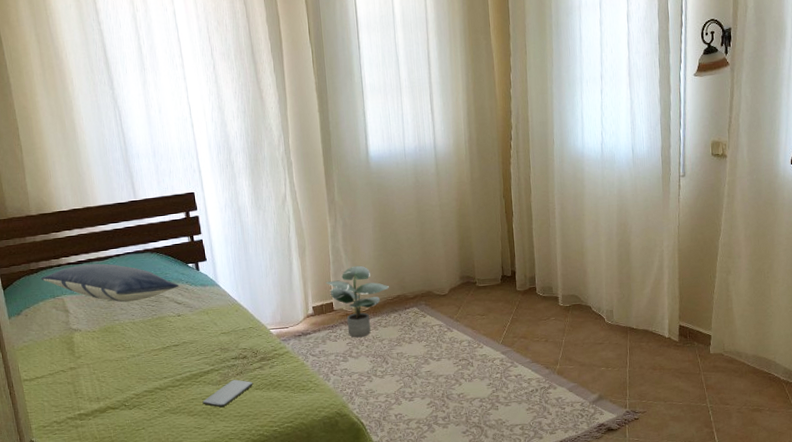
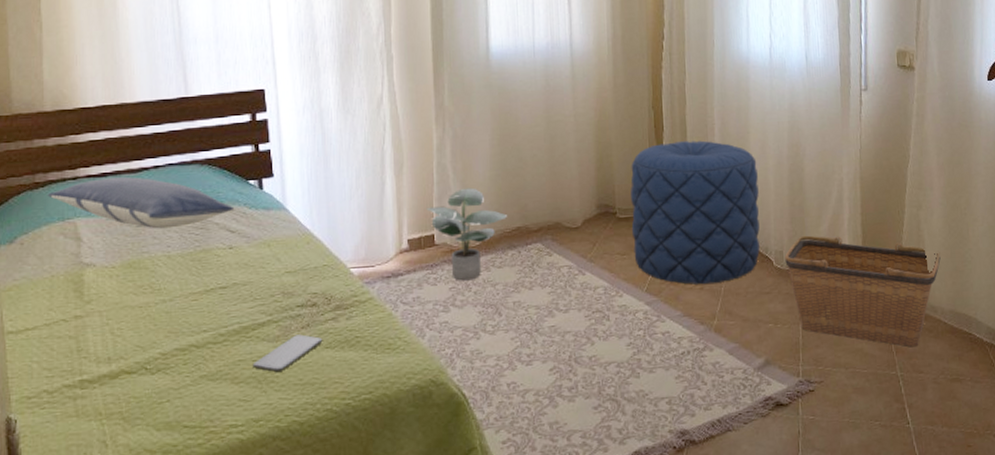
pouf: none [487,222,594,338] -> present [630,140,760,284]
bicycle basket: none [614,297,746,385] -> present [785,235,941,348]

